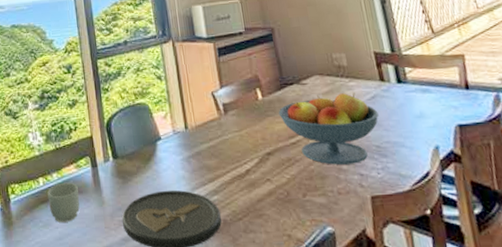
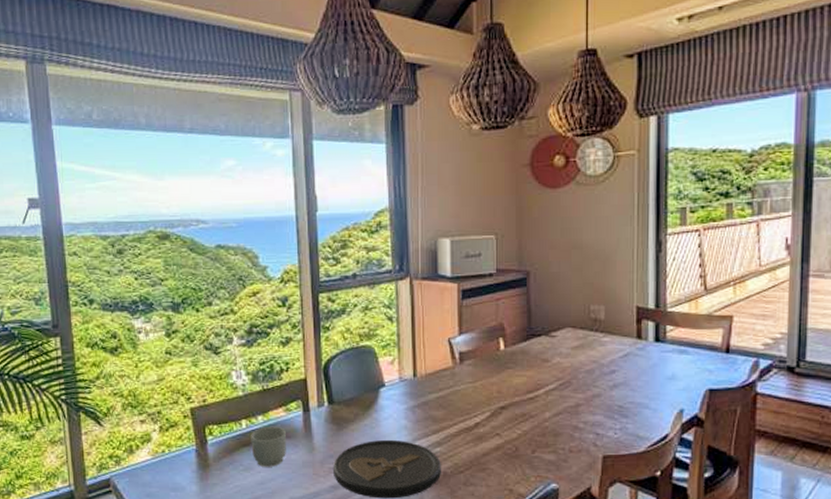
fruit bowl: present [278,93,379,165] -> none [520,349,628,423]

